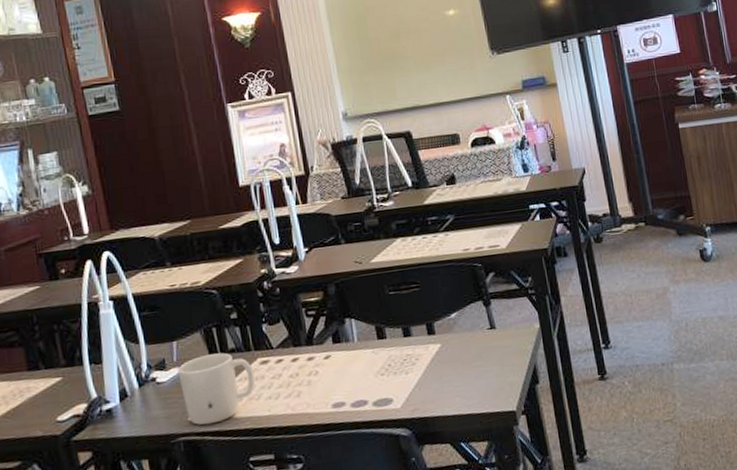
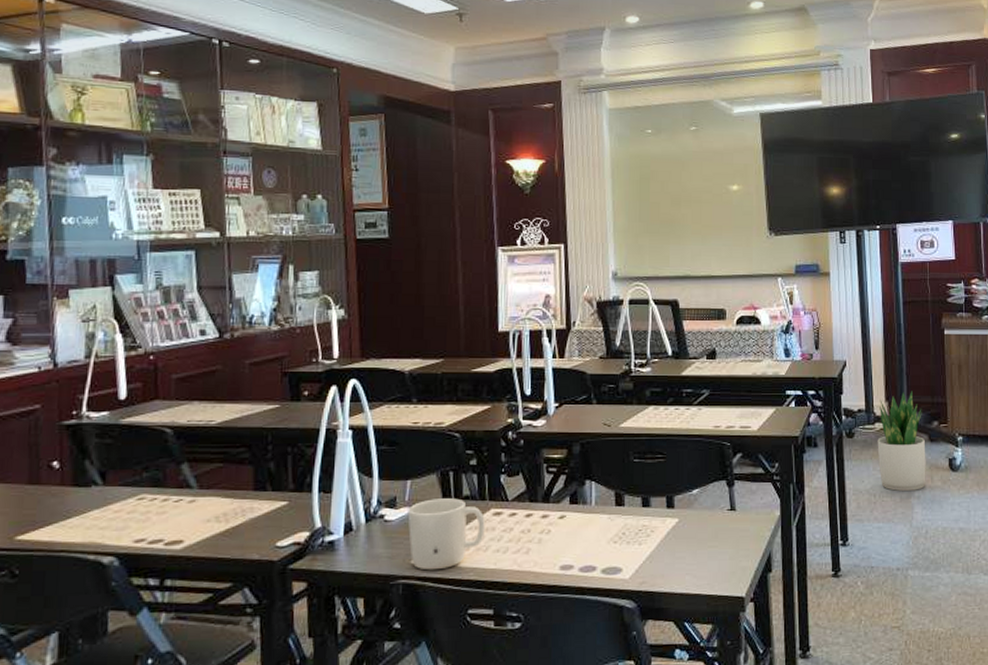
planter: none [623,188,680,289] -> present [877,391,926,492]

